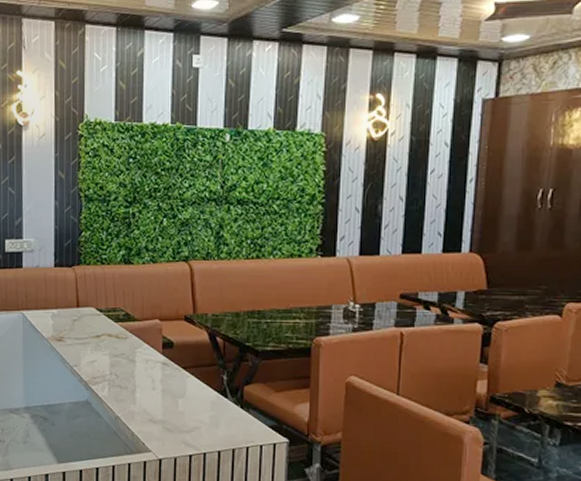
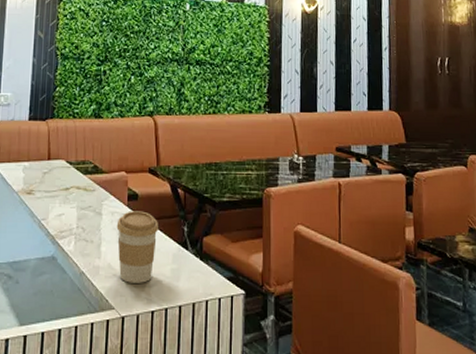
coffee cup: none [151,359,197,429] -> present [116,211,159,283]

